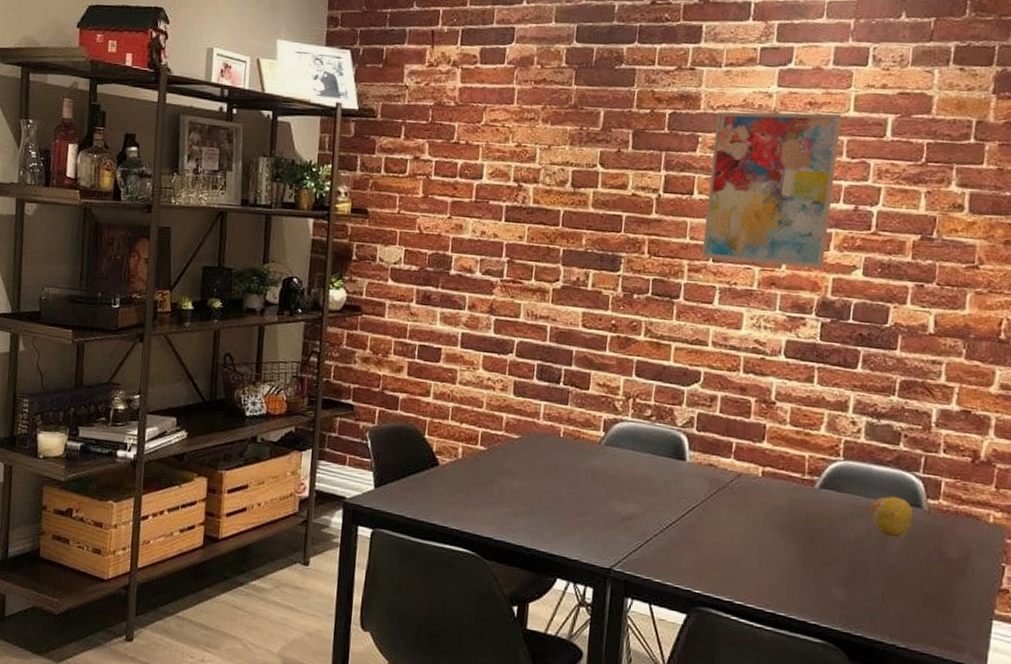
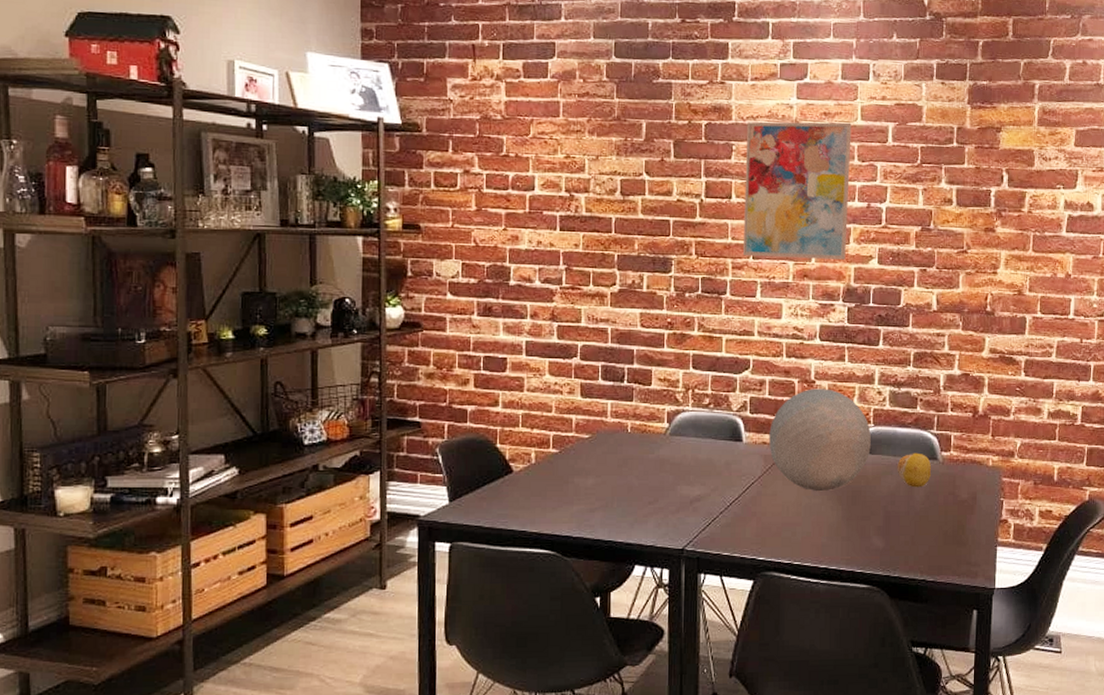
decorative orb: none [716,410,840,527] -> present [769,388,871,492]

